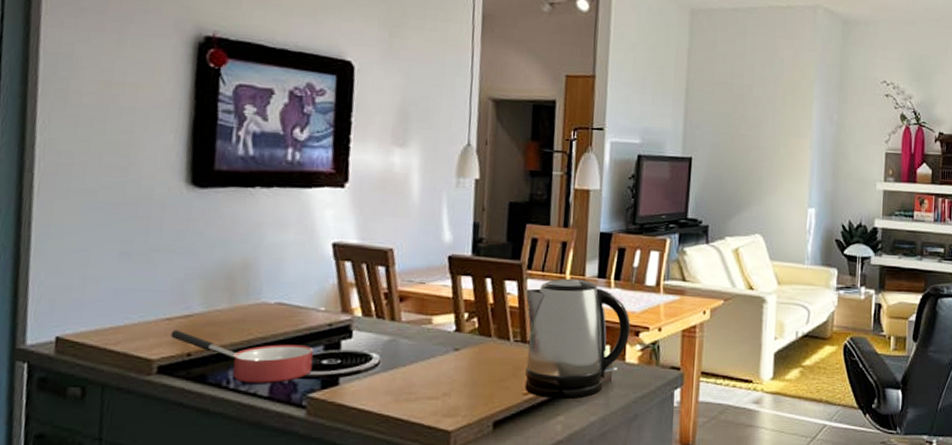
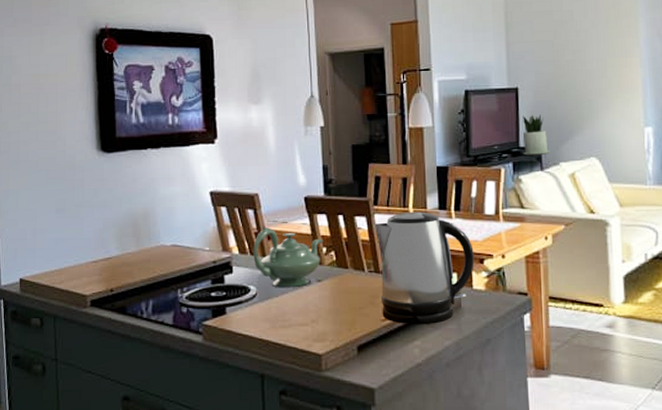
frying pan: present [170,330,314,384] -> none [97,270,204,314]
teapot: none [379,286,466,357] -> present [253,226,324,288]
planter: none [690,186,717,229] -> present [523,114,550,156]

